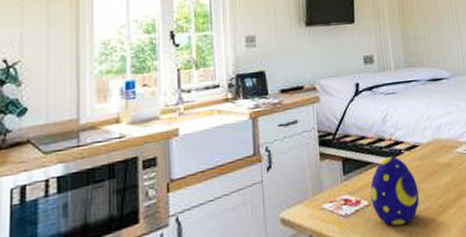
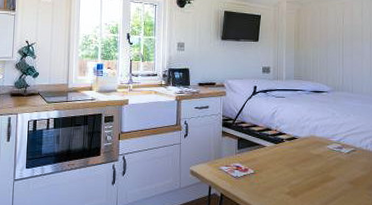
decorative egg: present [370,156,420,226] -> none [255,143,293,192]

